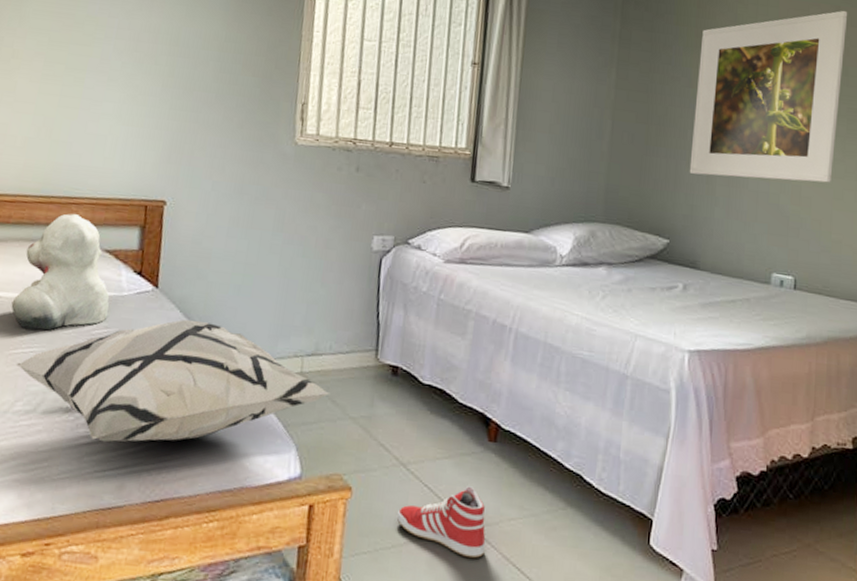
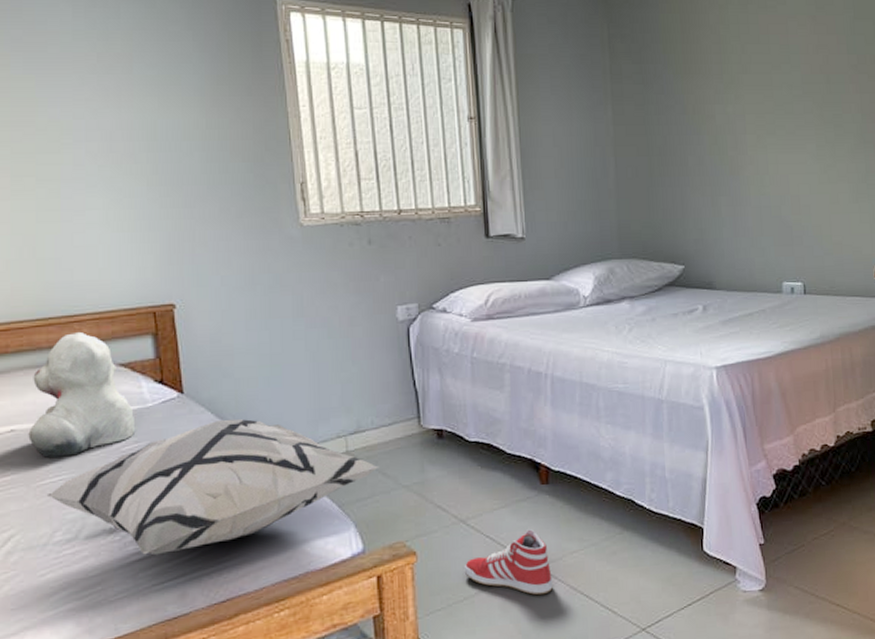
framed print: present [689,10,848,183] -> none [689,19,826,198]

